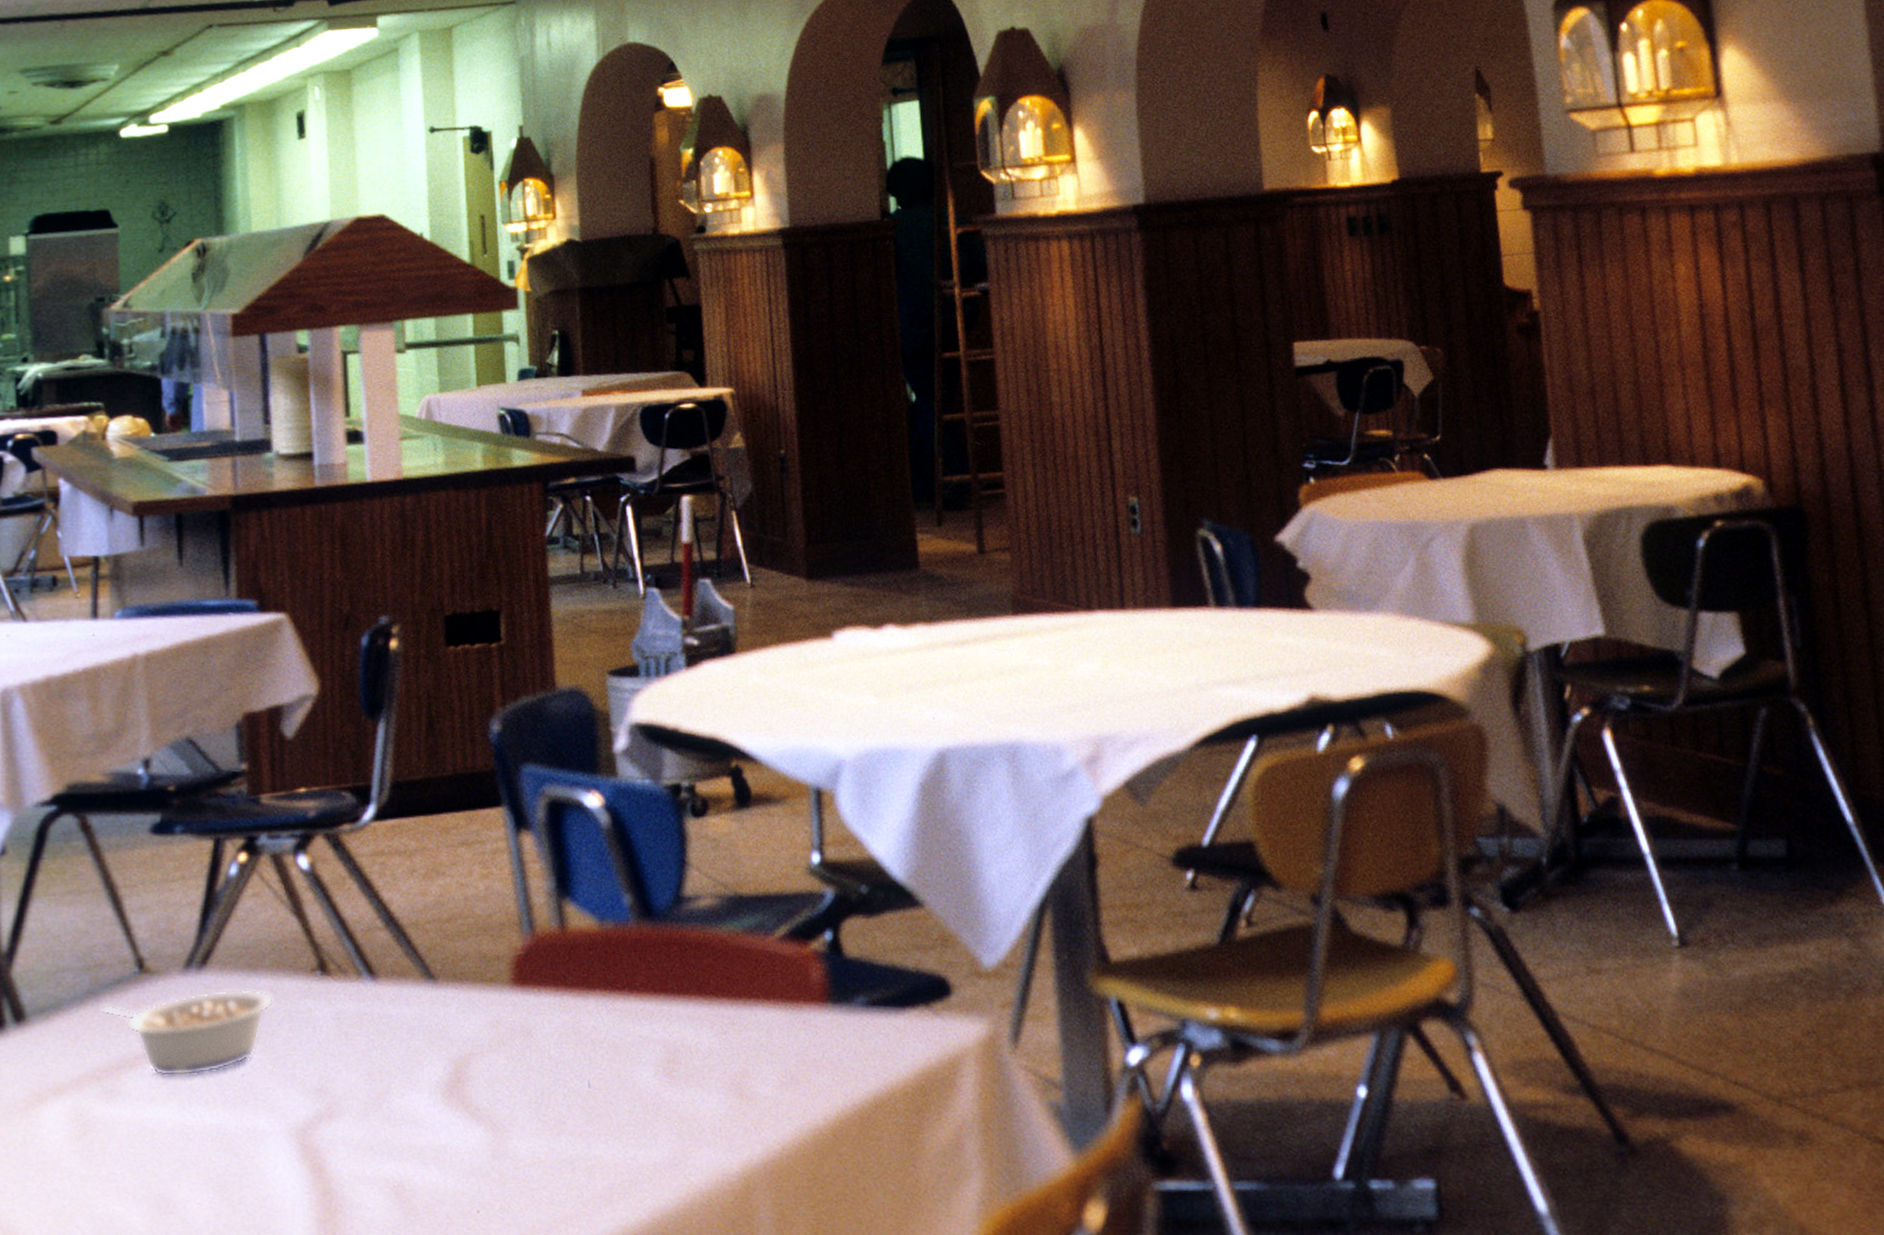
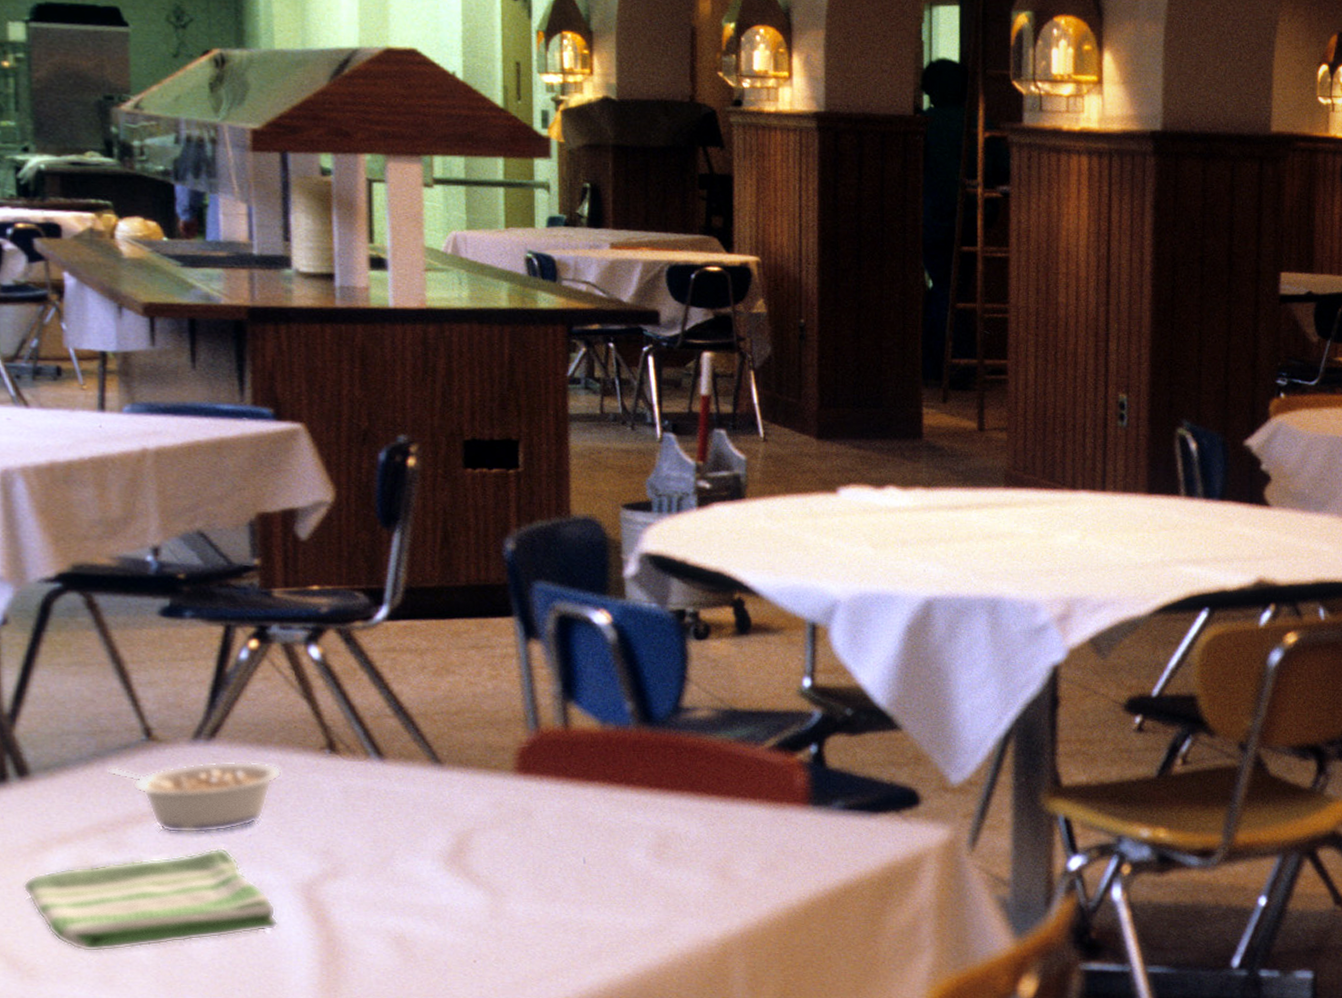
dish towel: none [19,1090,273,1220] -> present [23,847,279,952]

